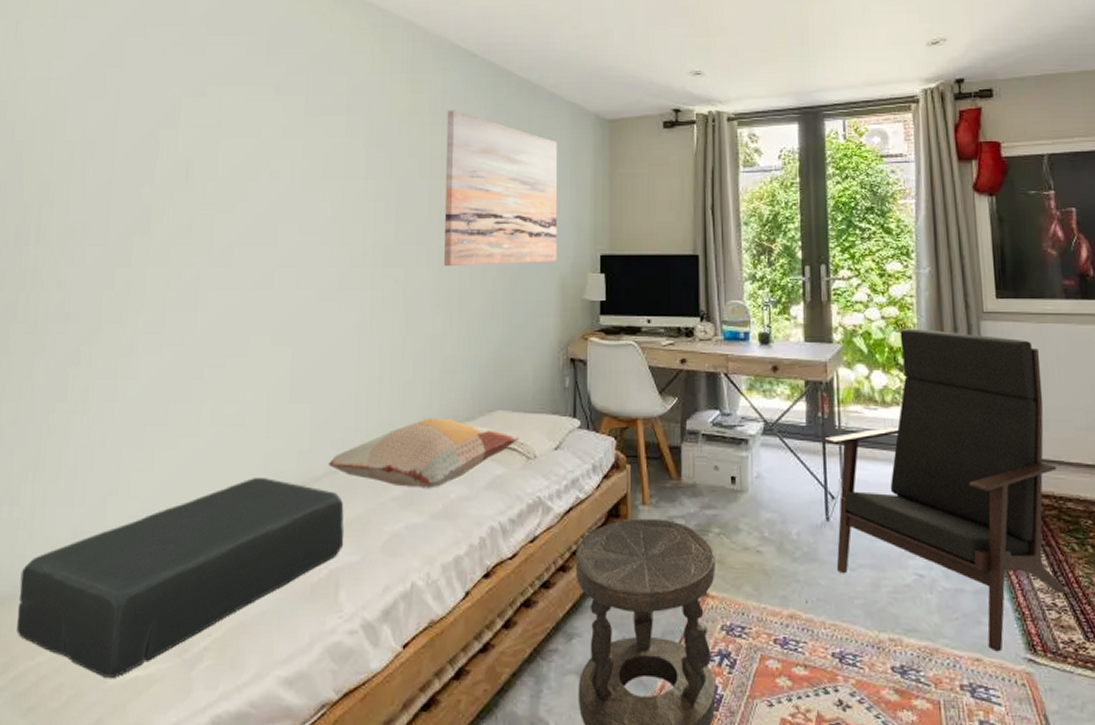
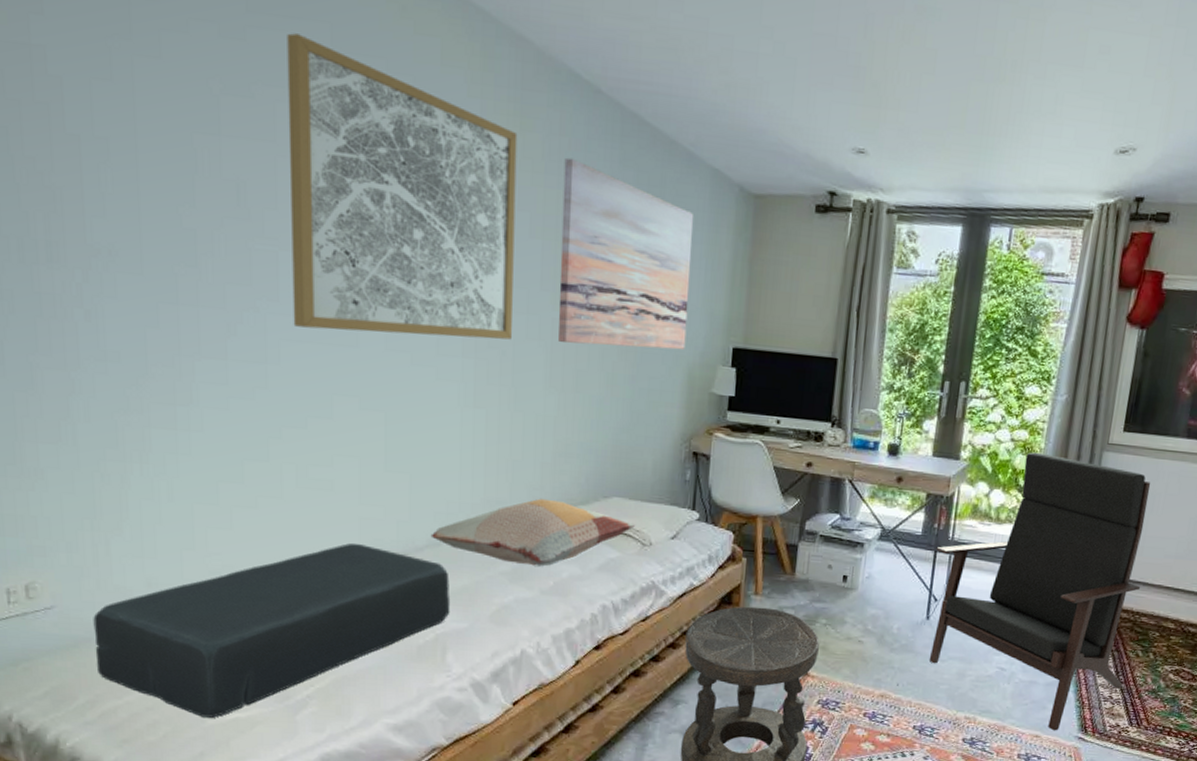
wall art: none [221,45,409,276] -> present [287,33,518,340]

